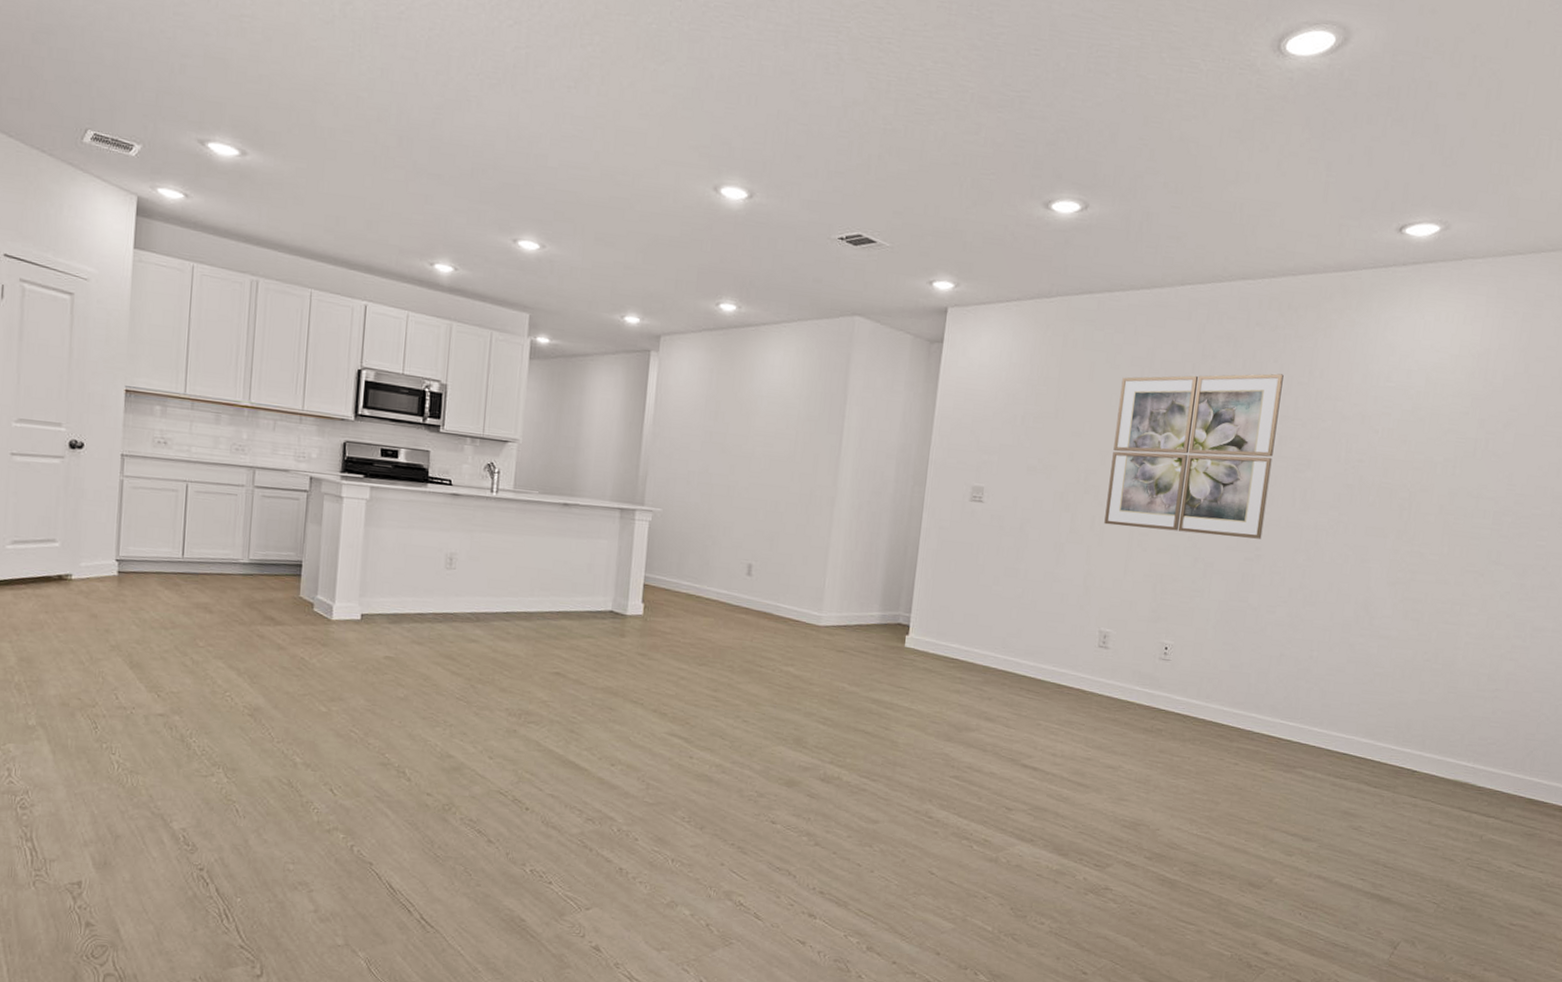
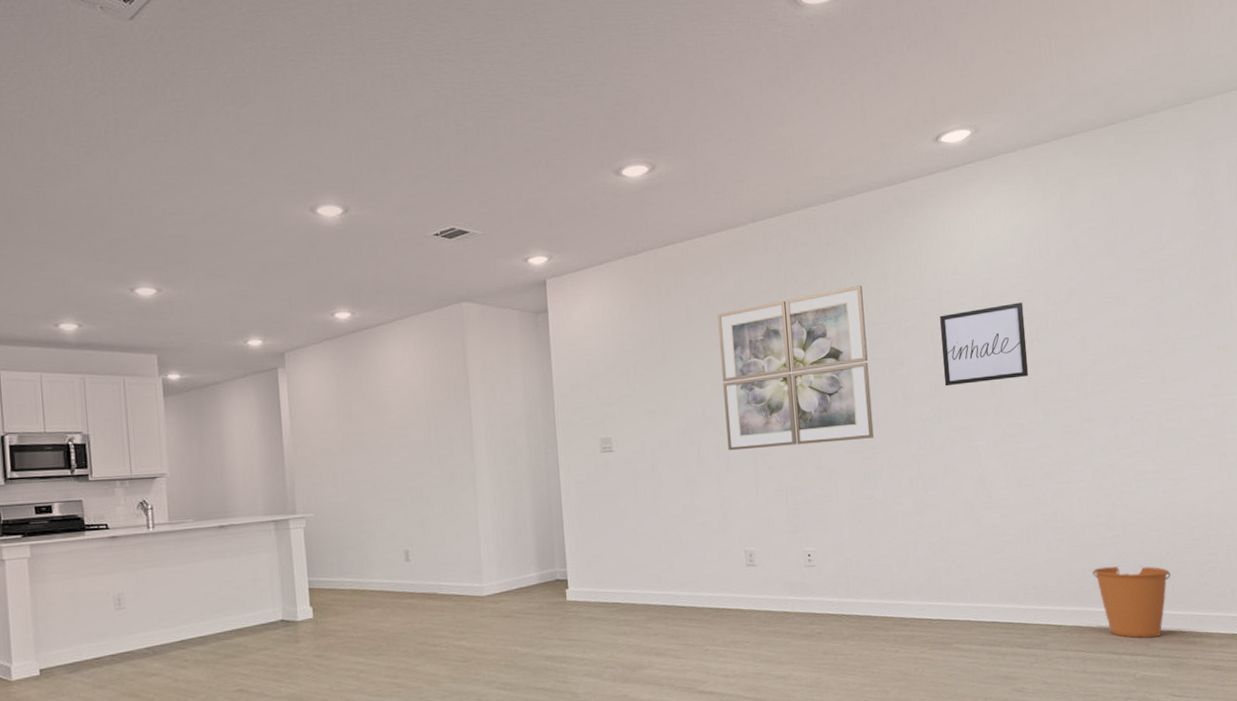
wall art: none [1349,422,1454,505] -> present [940,302,1029,387]
bucket: none [1462,719,1546,803] -> present [1092,565,1171,639]

